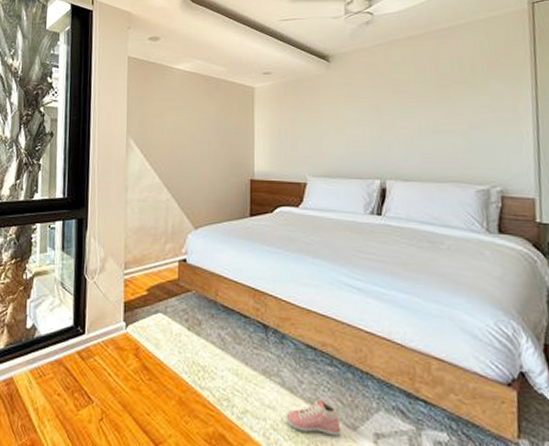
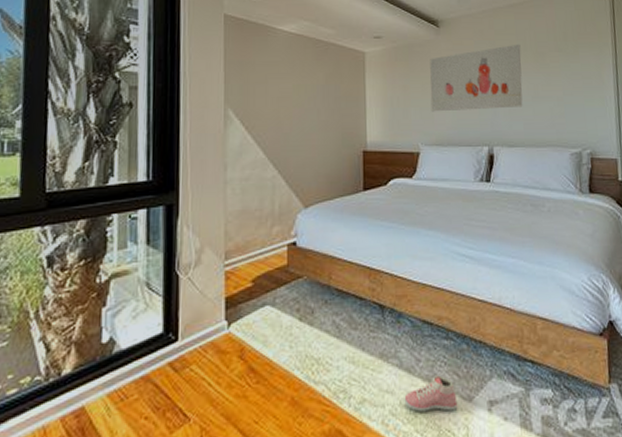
wall art: none [319,76,421,144] -> present [430,44,523,112]

